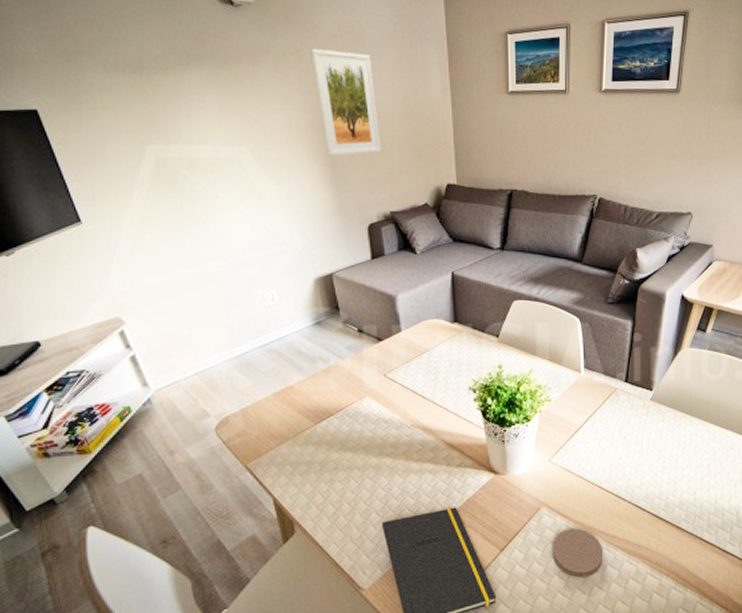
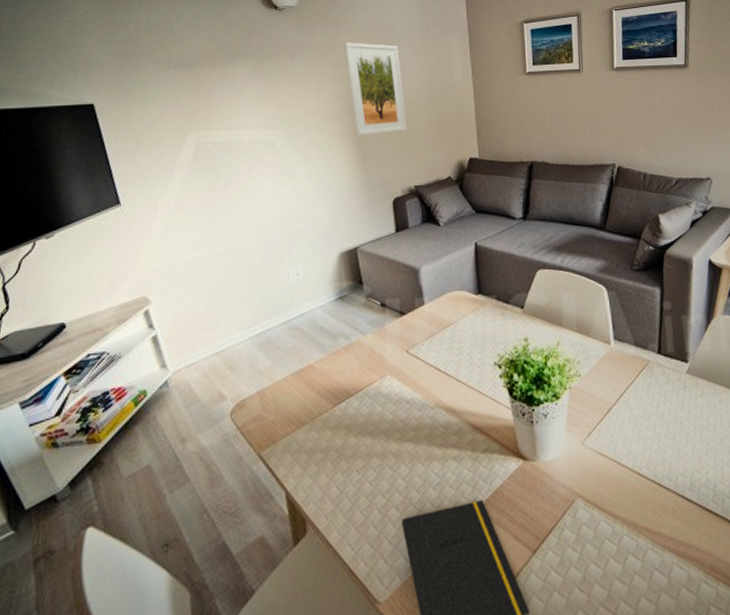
coaster: present [552,528,604,578] -> none [590,524,649,587]

